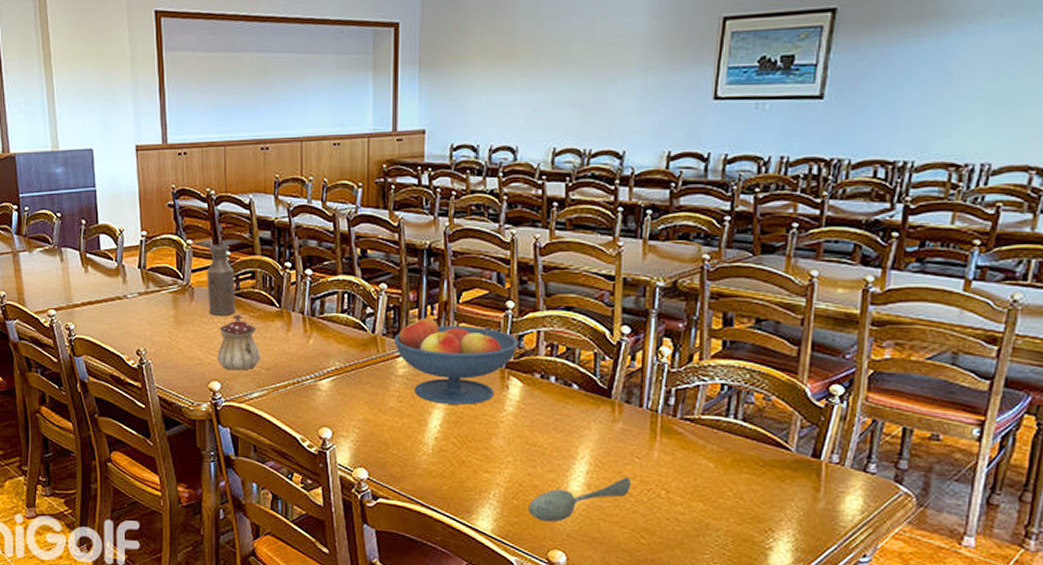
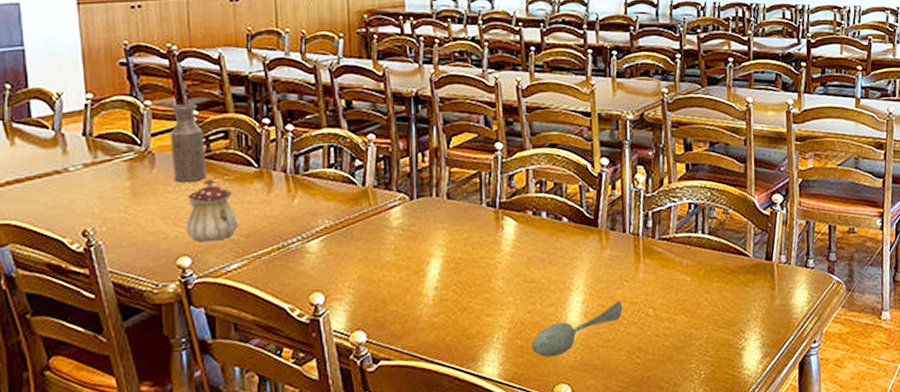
fruit bowl: present [394,317,518,405] -> none [386,165,510,252]

